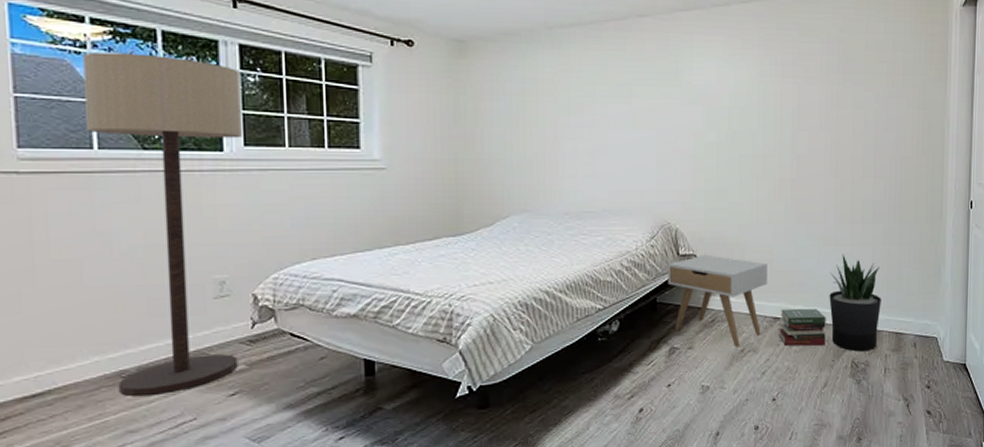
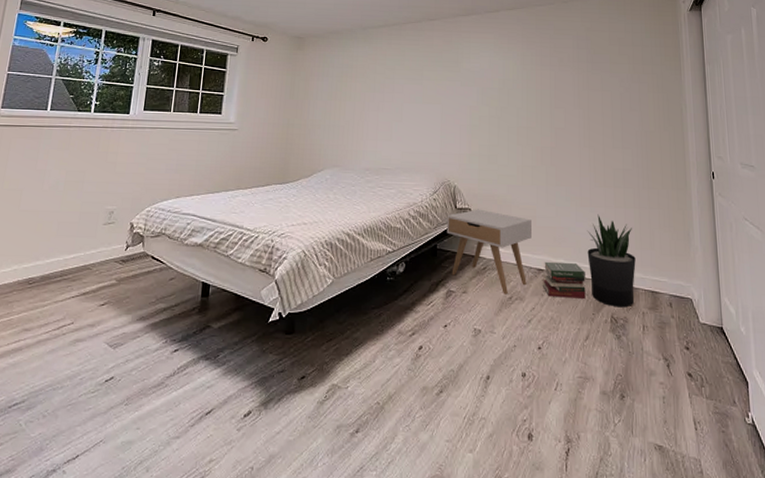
floor lamp: present [83,52,242,397] -> none [24,45,149,301]

